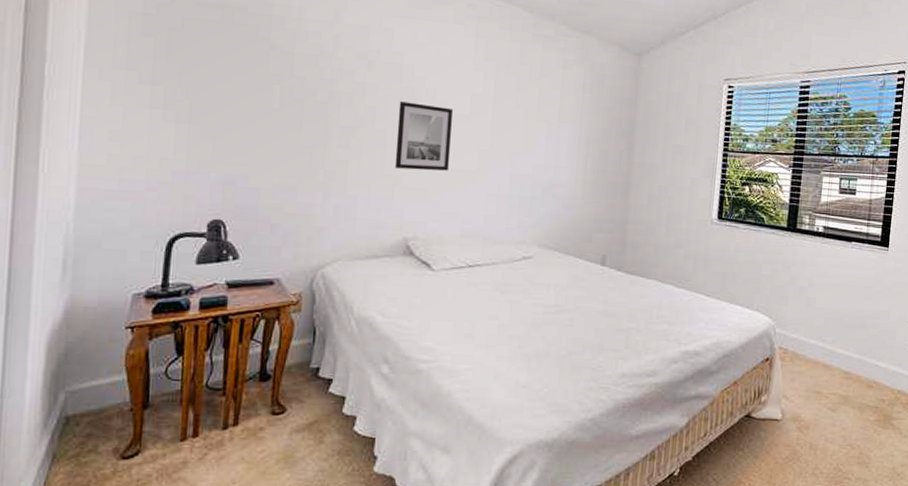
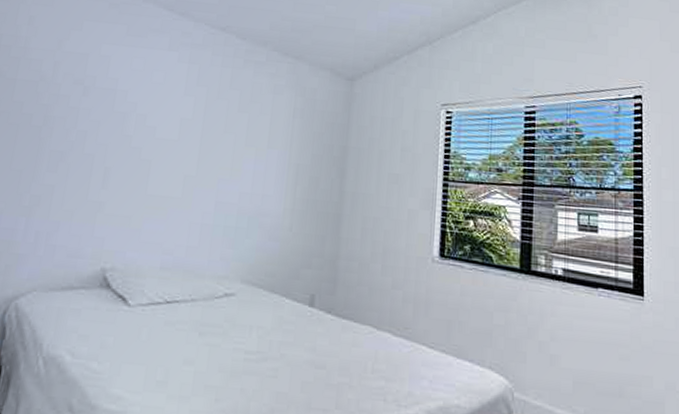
wall art: present [394,101,453,171] -> none [99,126,161,197]

